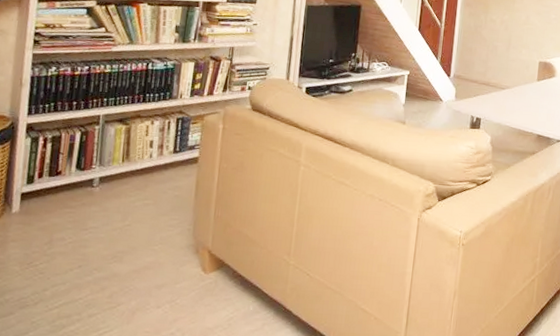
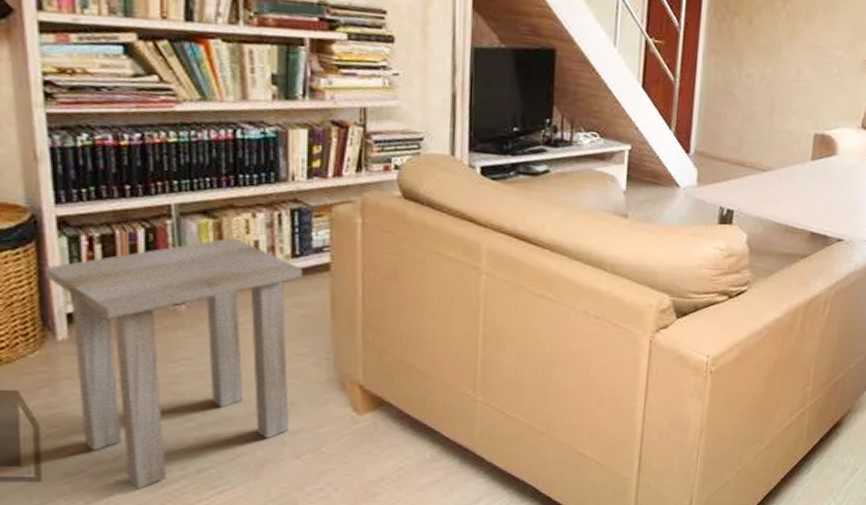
side table: none [12,138,180,330] -> present [44,237,303,490]

